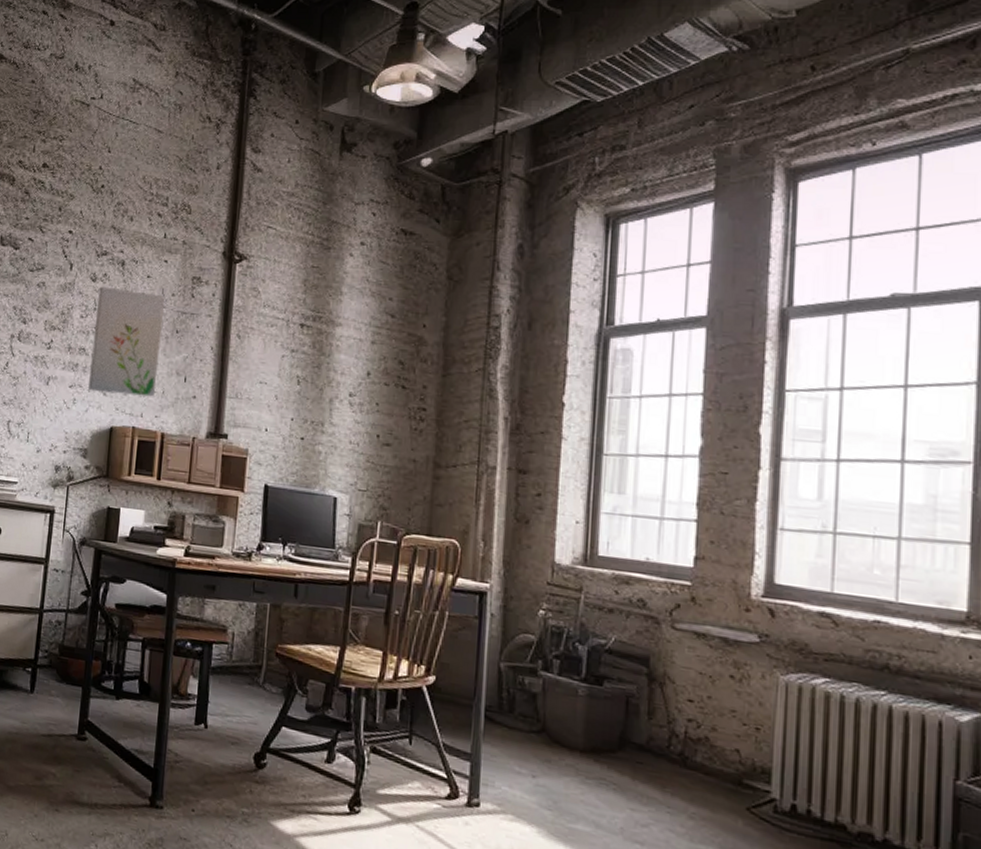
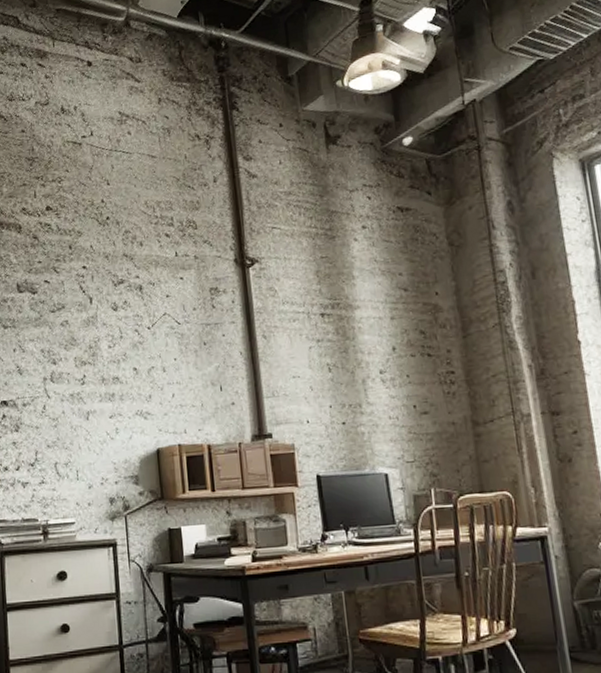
wall art: present [88,286,166,397] -> none [121,311,194,418]

